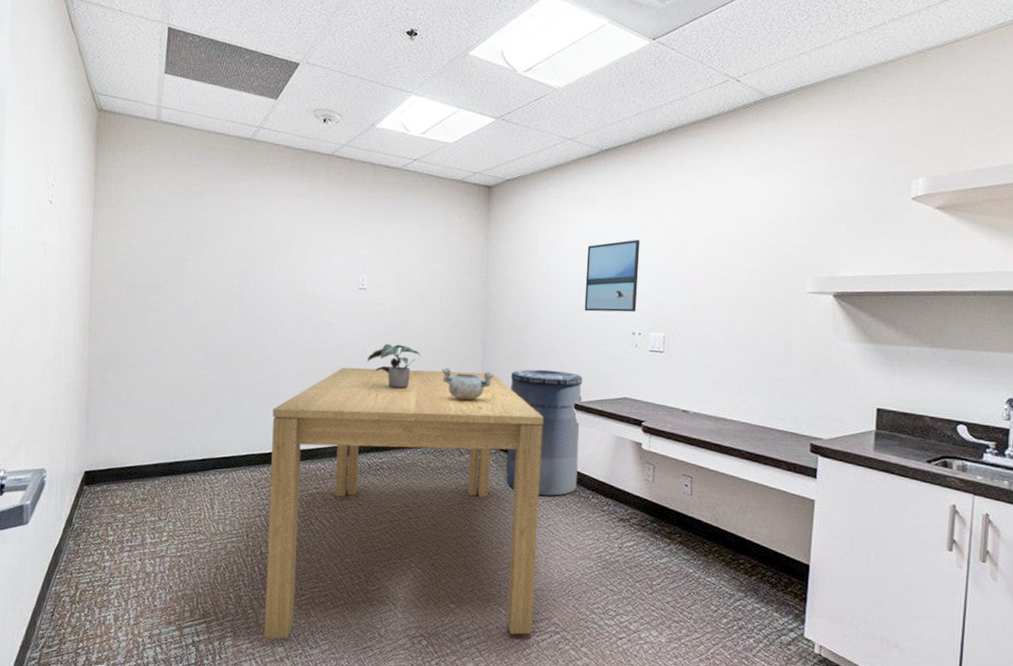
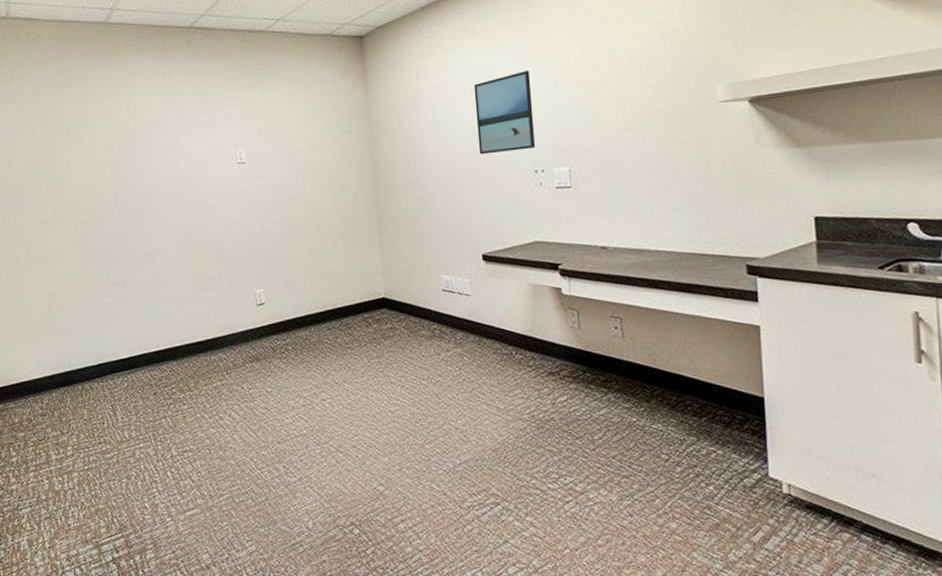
dining table: present [264,367,544,639] -> none [164,234,470,547]
potted plant: present [368,343,421,390] -> none [256,216,313,265]
decorative bowl: present [441,368,494,401] -> none [336,232,392,267]
trash can: present [506,369,583,496] -> none [410,222,497,358]

